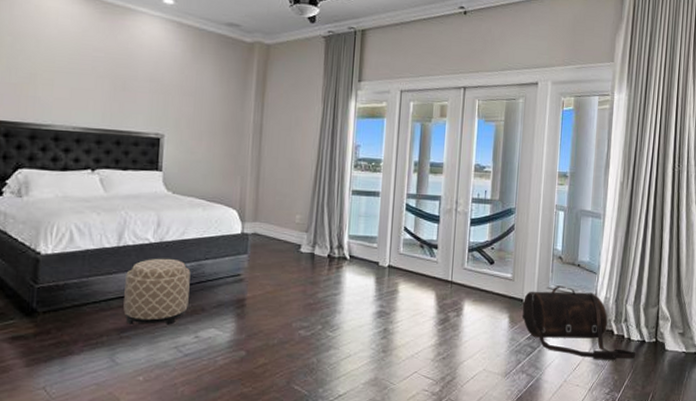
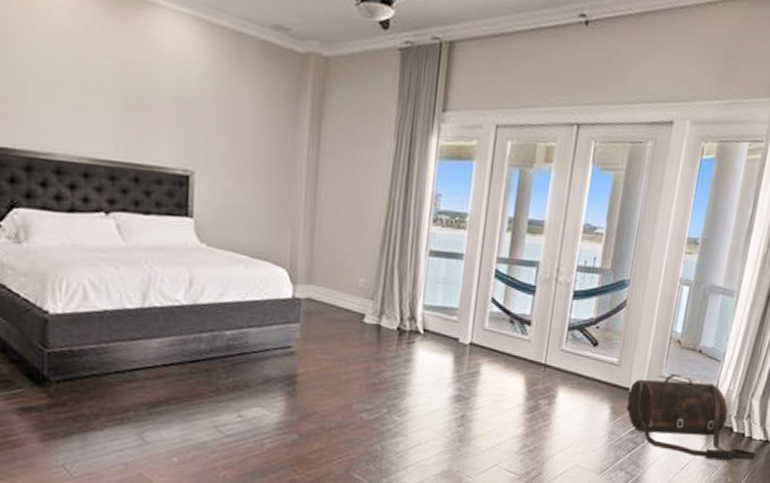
ottoman: present [123,258,191,325] -> none [152,323,231,401]

